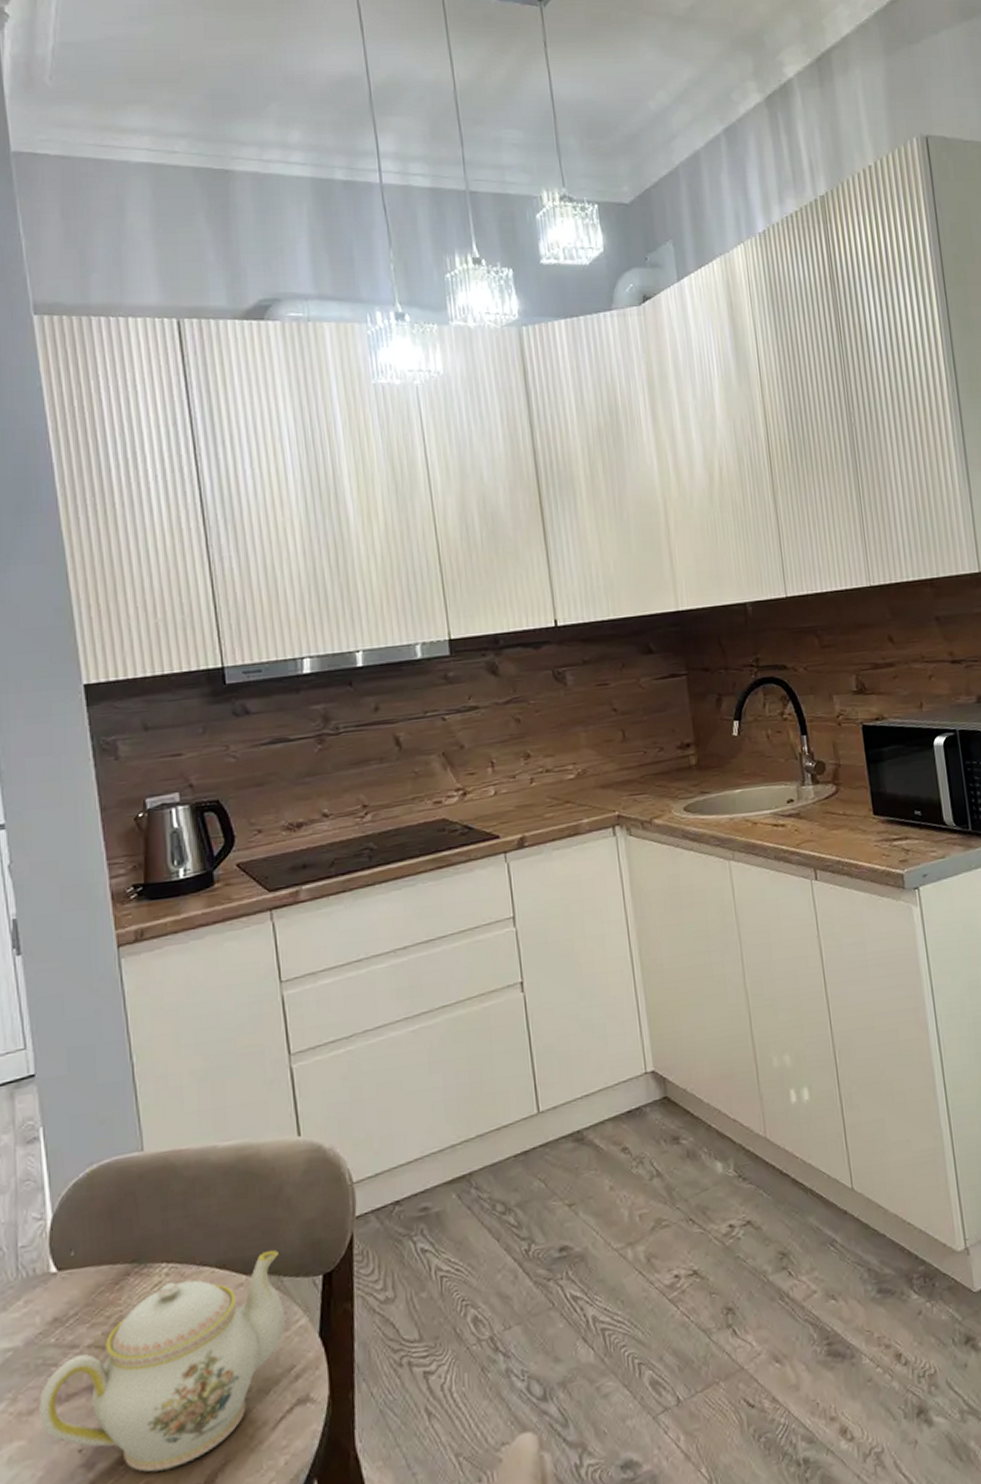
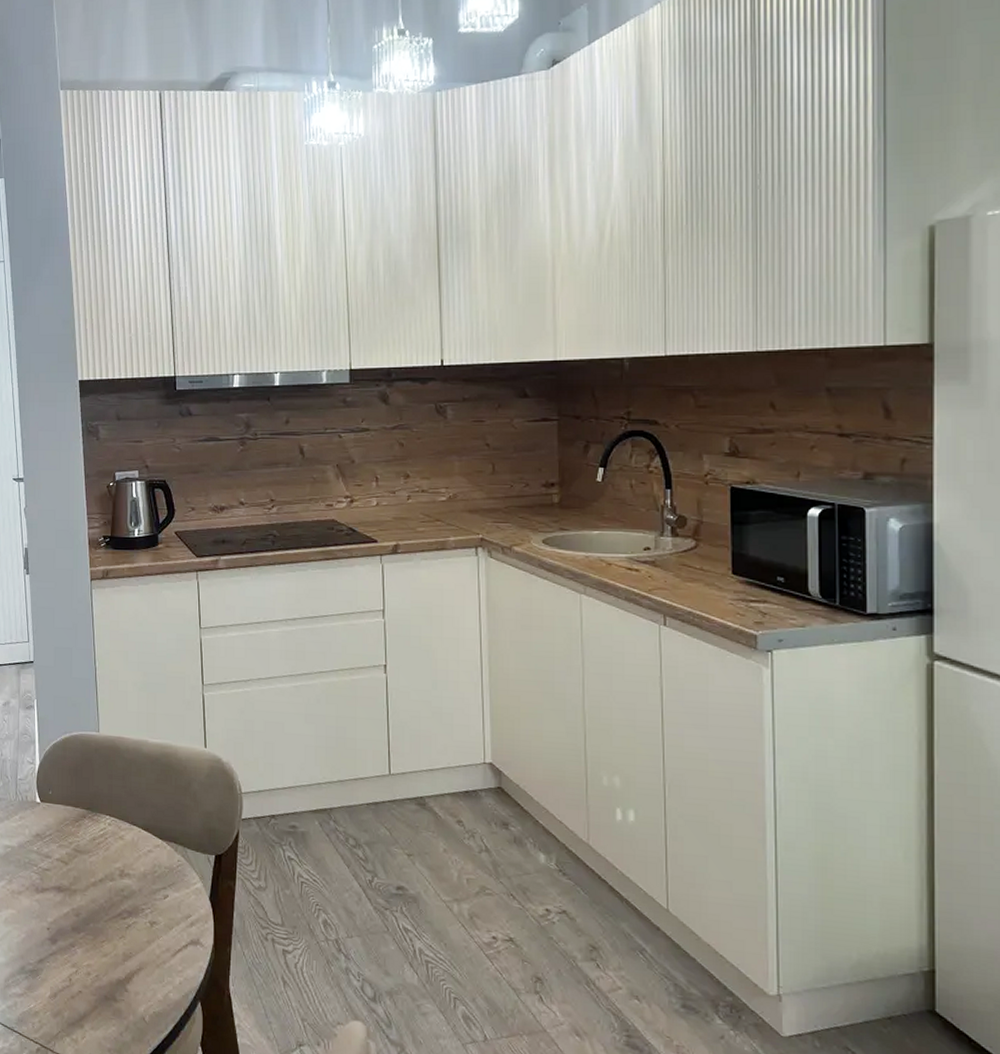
teapot: present [39,1250,286,1473] -> none [25,827,187,961]

